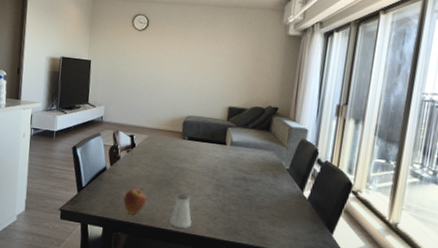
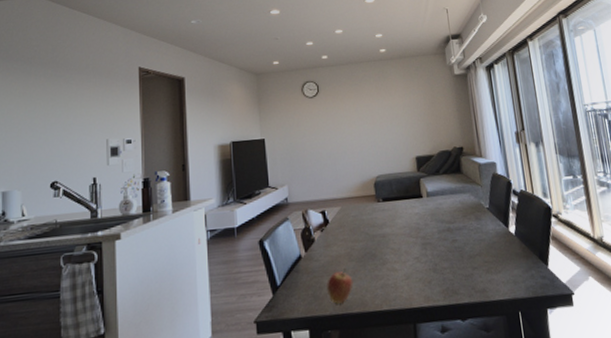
saltshaker: present [170,193,192,229] -> none [382,262,406,306]

